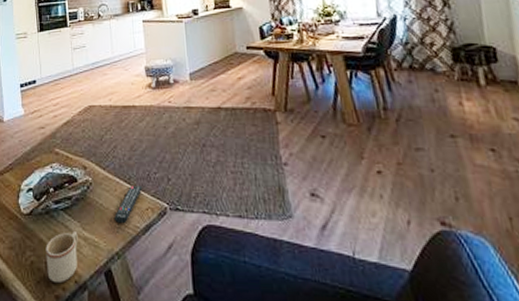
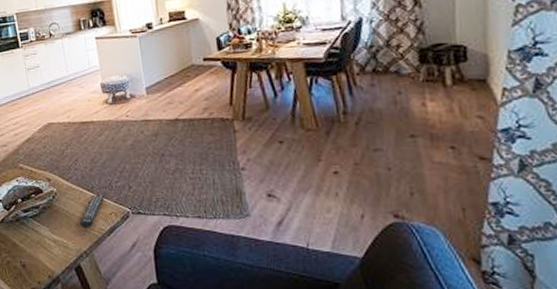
mug: present [46,232,78,284] -> none [19,235,50,278]

